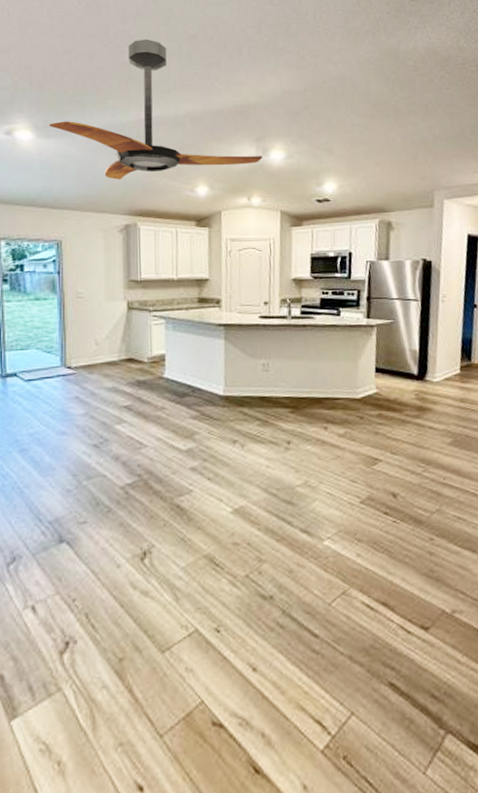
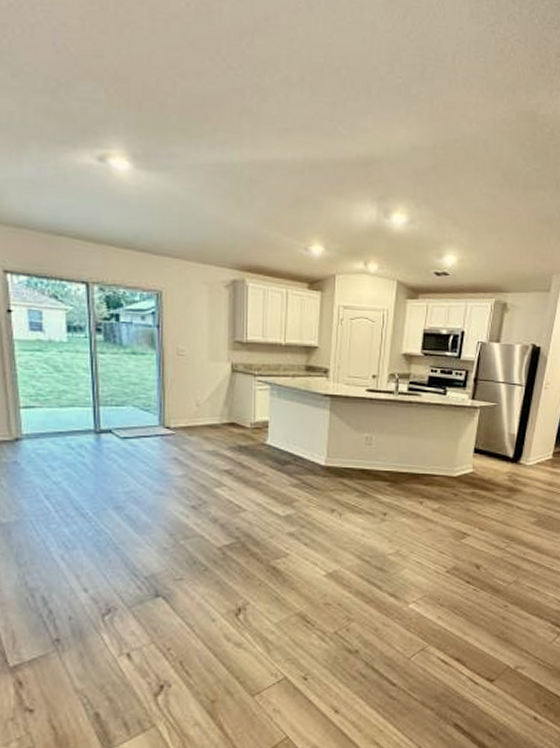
ceiling fan: present [49,40,263,180] -> none [150,62,384,229]

